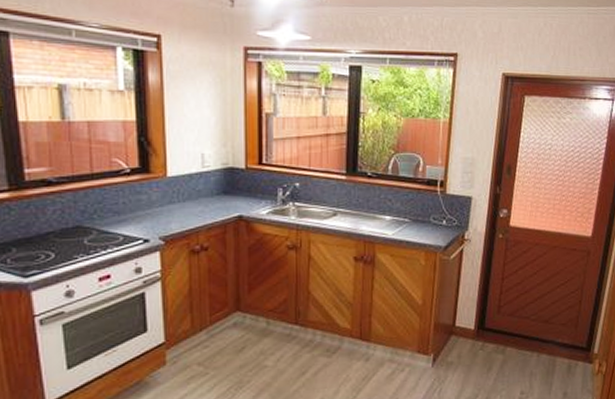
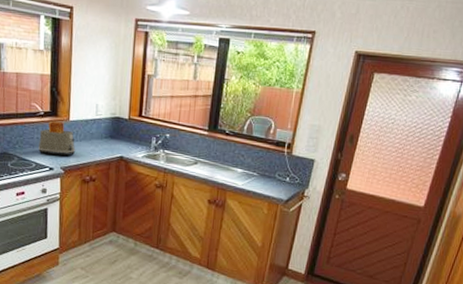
toaster: none [126,178,179,223] -> present [38,120,76,156]

